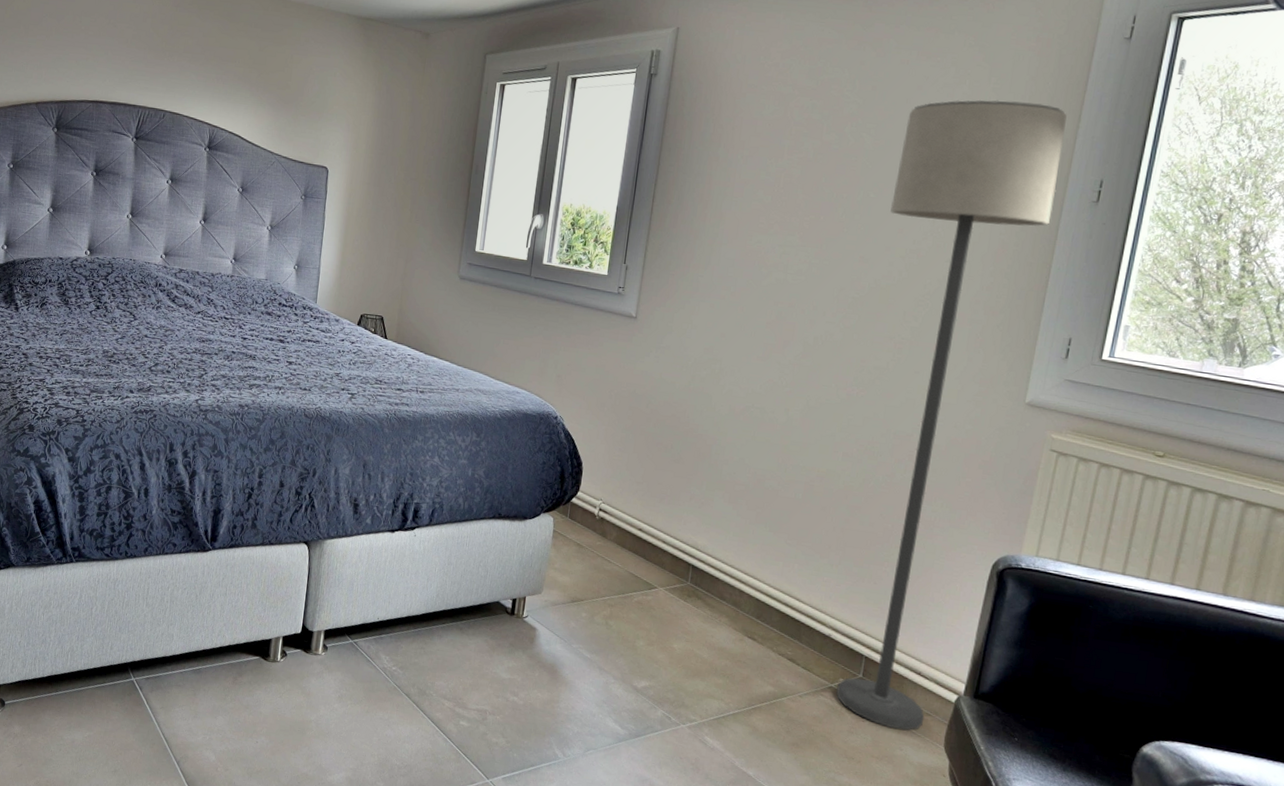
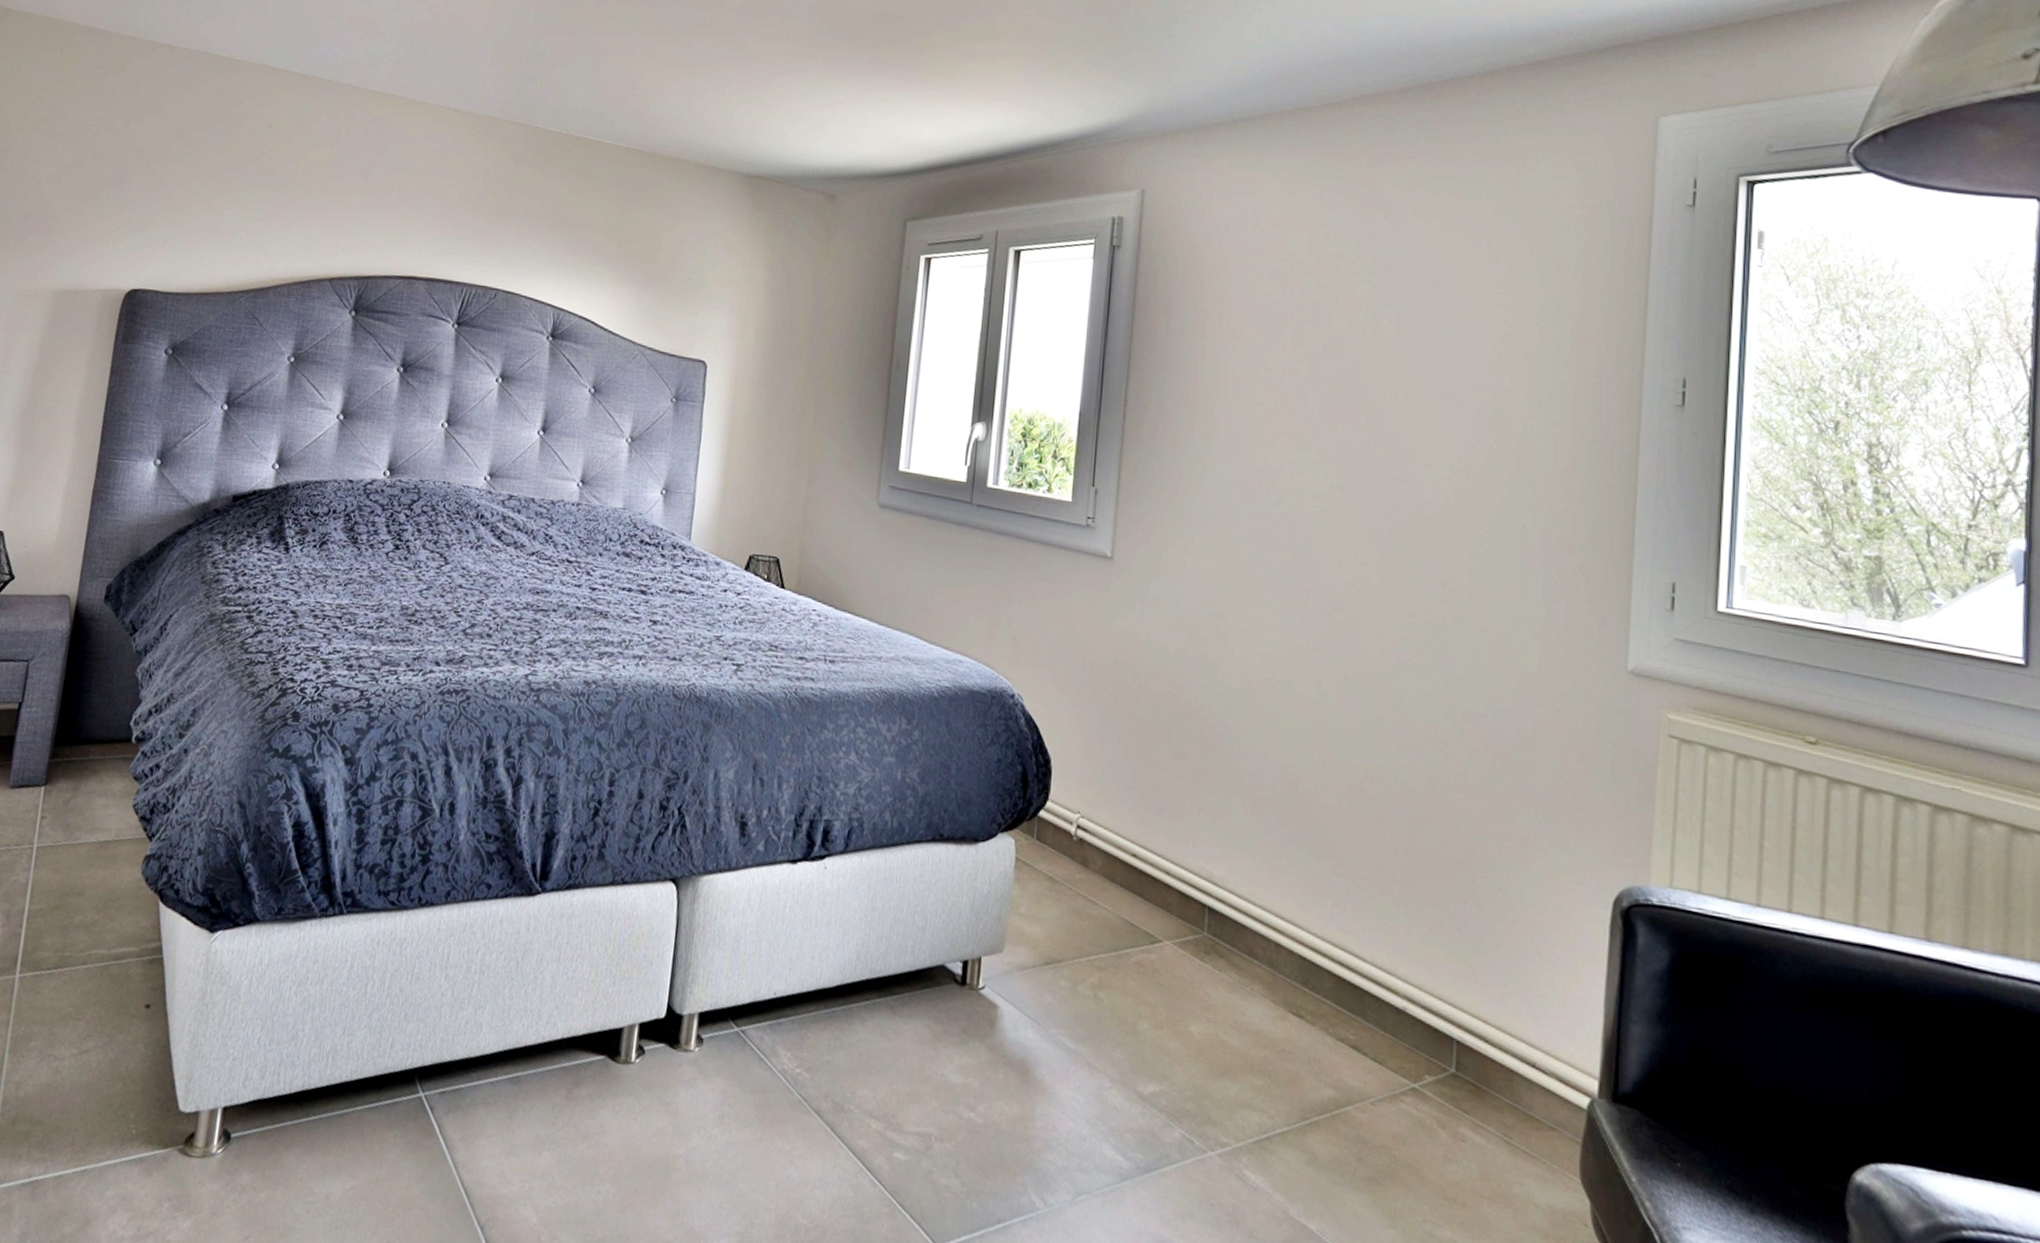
lamp: present [836,99,1067,730] -> none [1420,278,1630,1154]

